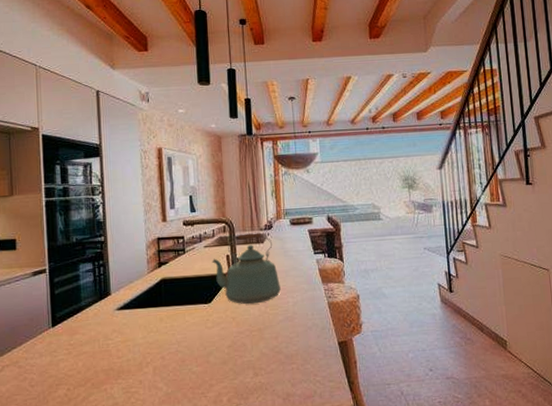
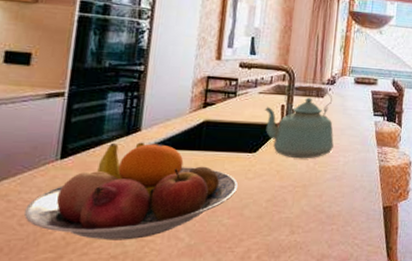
fruit bowl: none [32,304,200,394] -> present [23,142,238,240]

